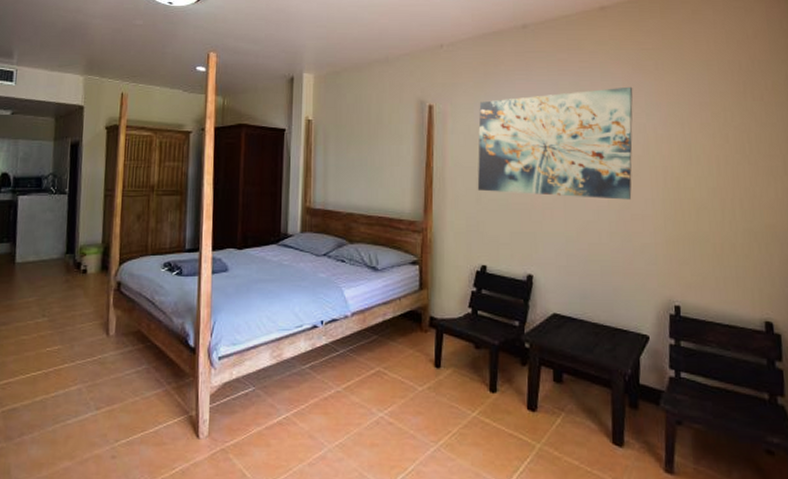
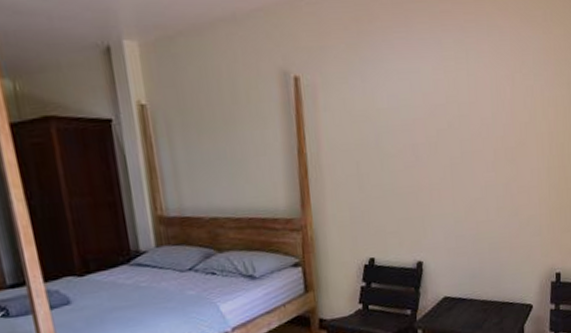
wall art: present [477,86,633,200] -> none [354,42,521,177]

